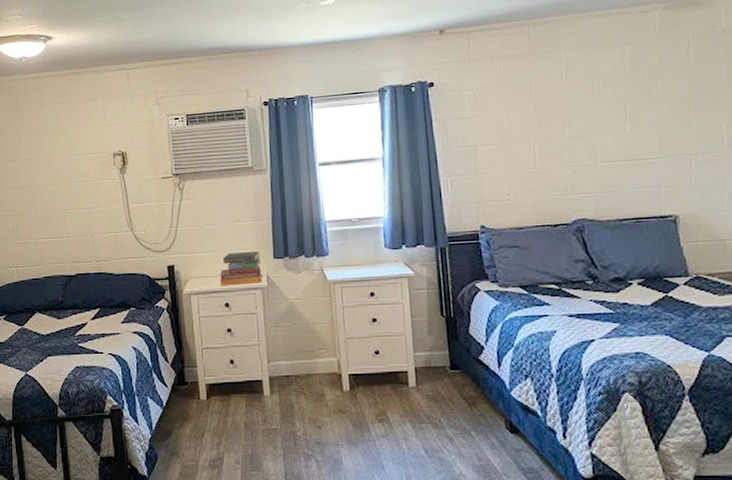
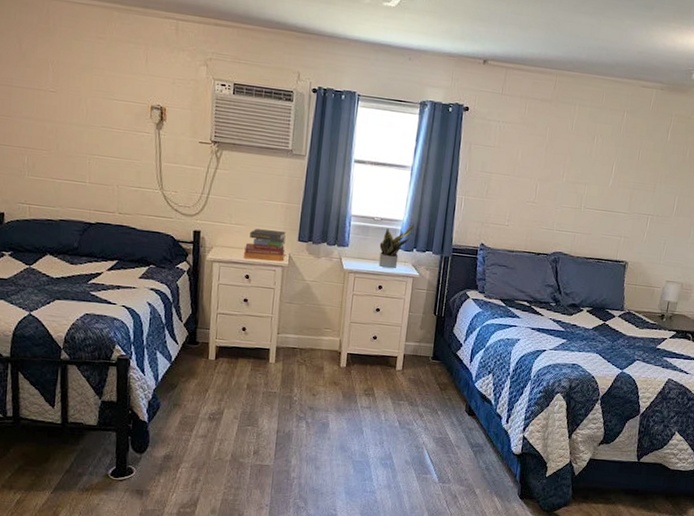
potted plant: none [362,218,397,272] -> present [379,224,414,269]

